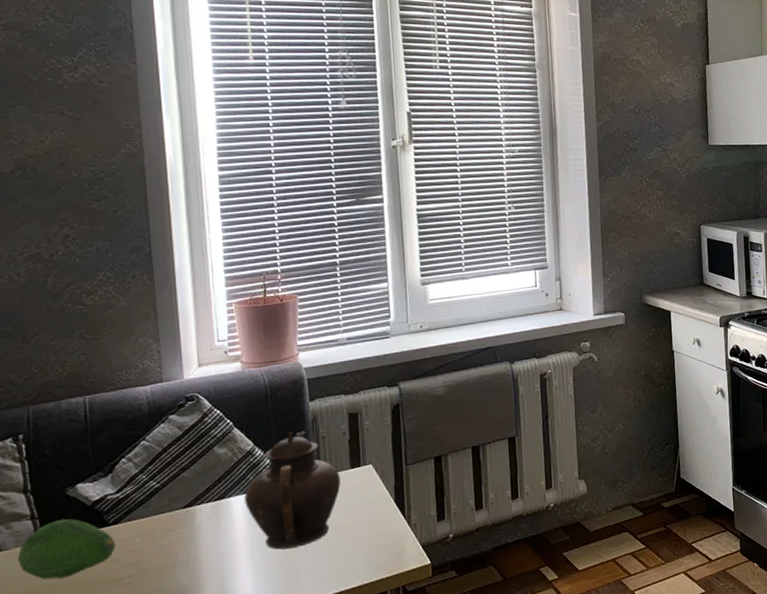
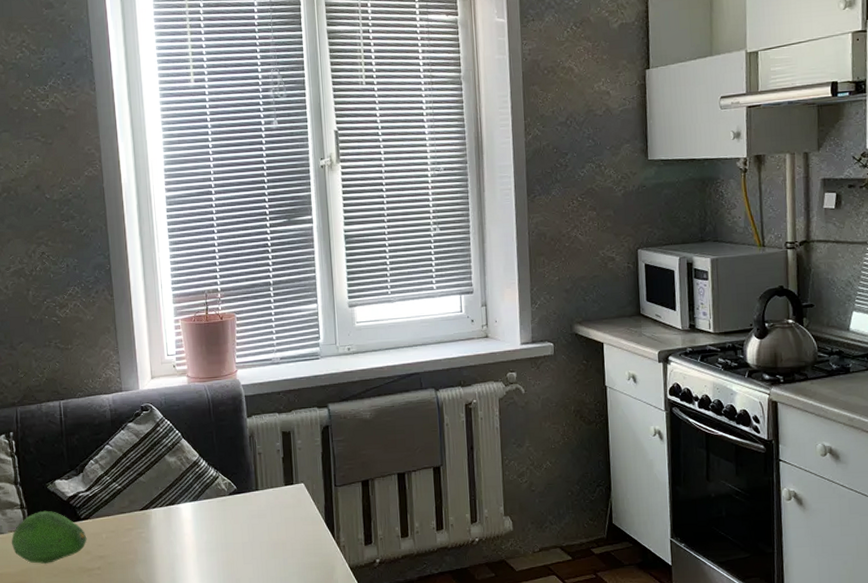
teapot: present [244,431,341,550] -> none [192,445,276,558]

